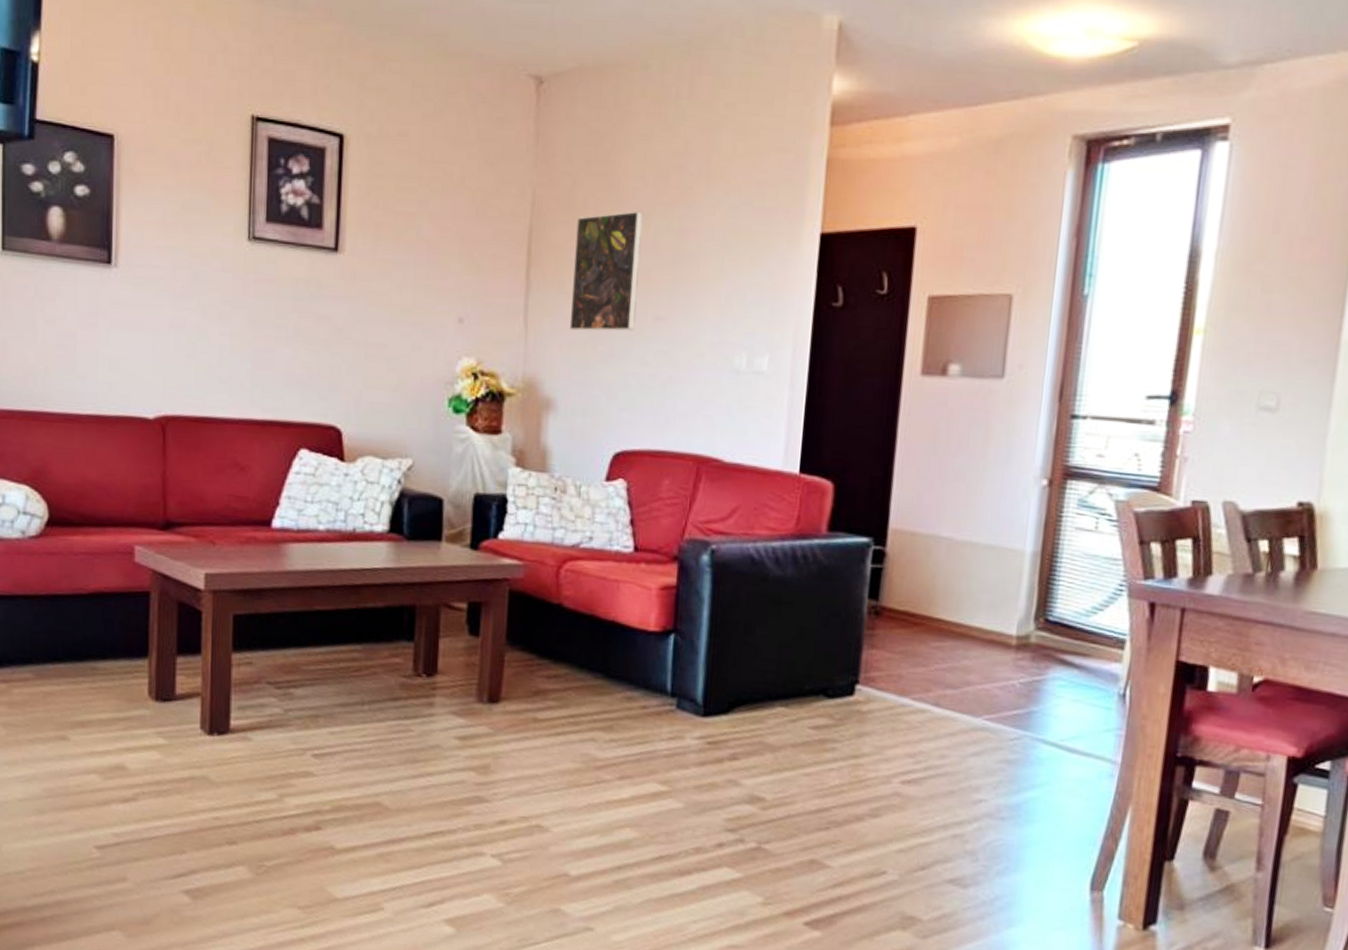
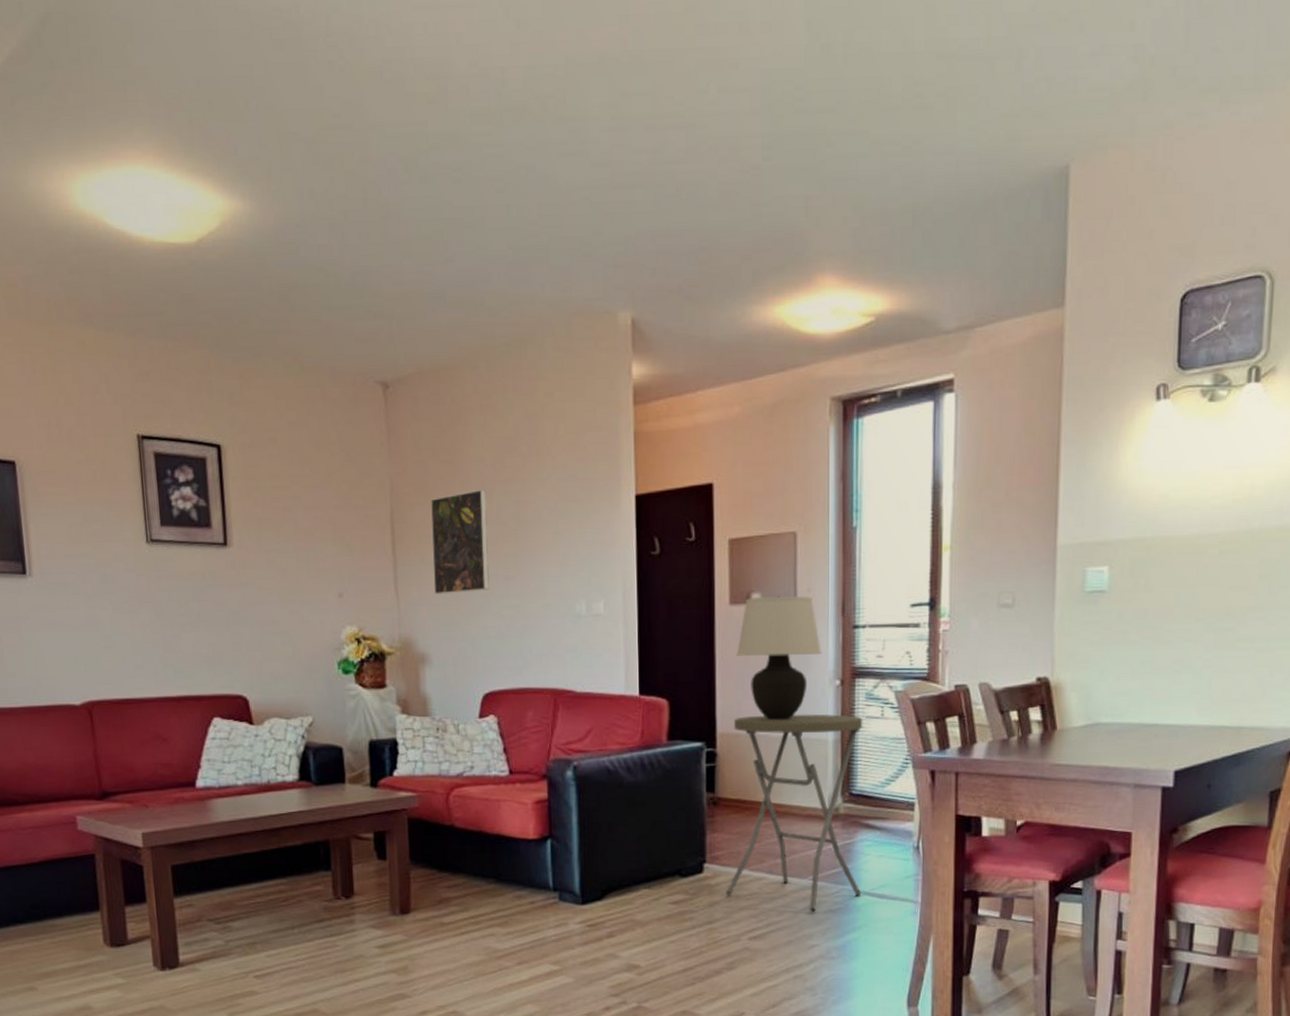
side table: none [878,512,1071,760] -> present [725,713,863,913]
table lamp: none [923,369,1030,522] -> present [737,596,823,721]

